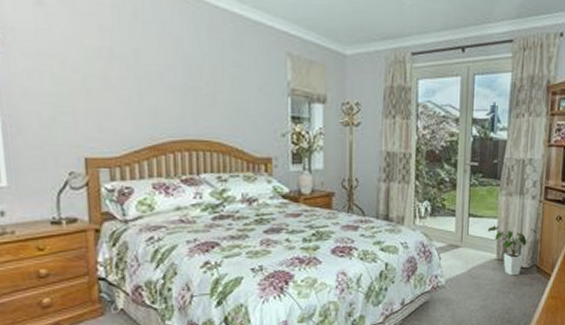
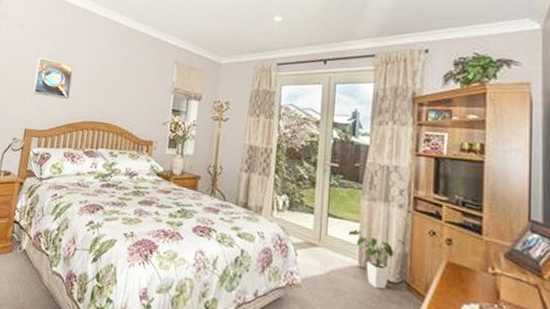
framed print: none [81,53,145,113] -> present [33,57,74,100]

